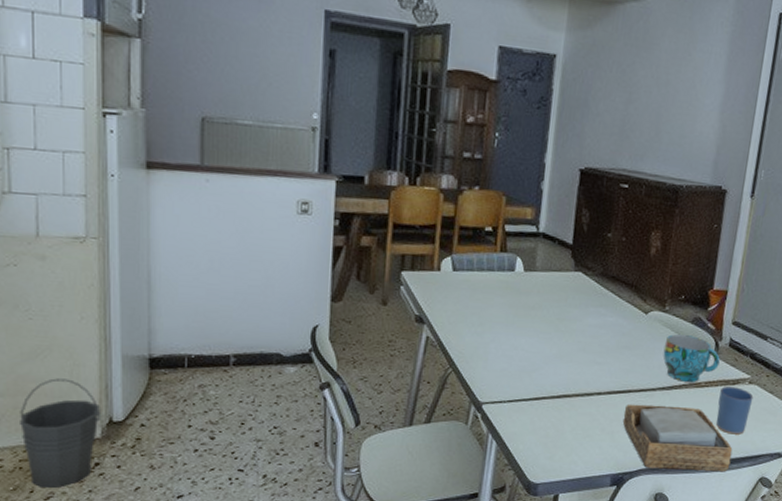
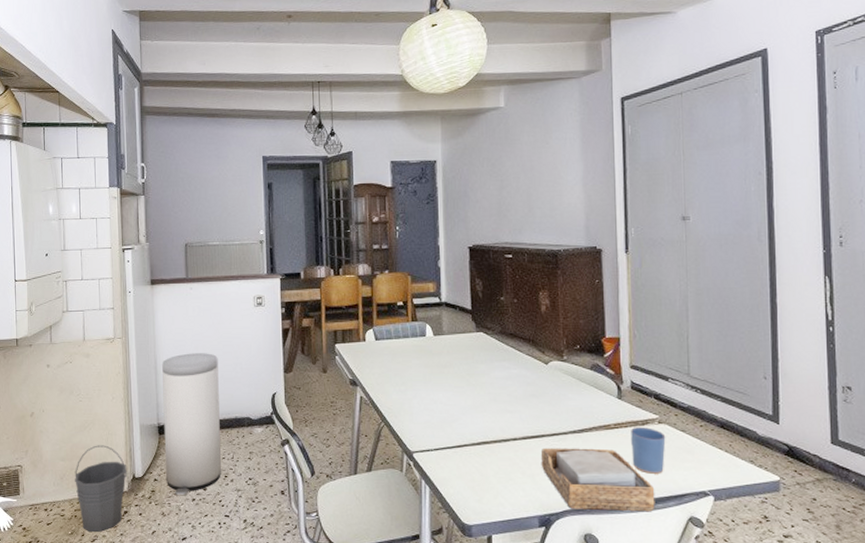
pedal bin: none [157,266,241,446] -> present [162,353,222,496]
cup: present [662,334,720,382] -> none [568,381,625,425]

